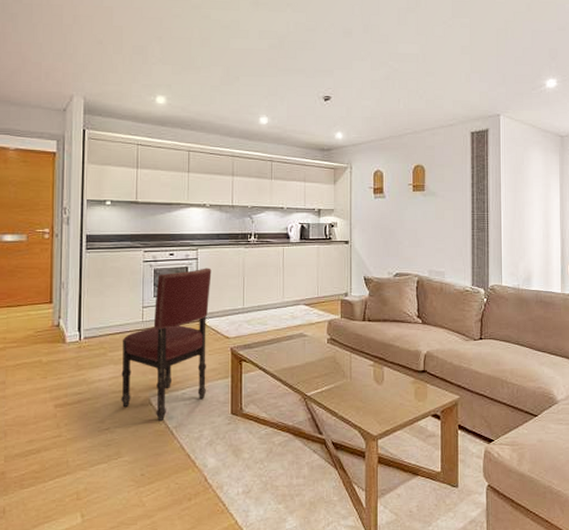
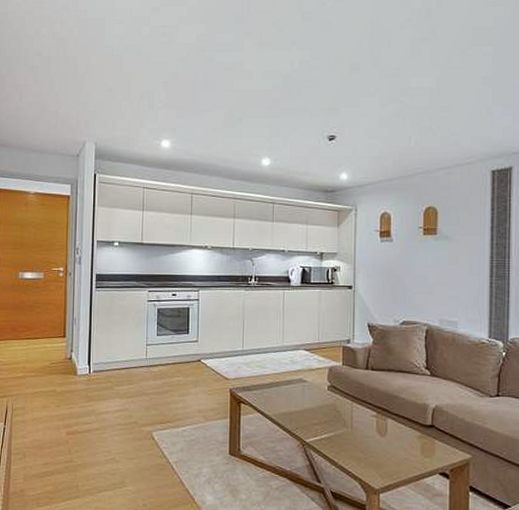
dining chair: present [121,268,212,421] -> none [126,309,212,455]

